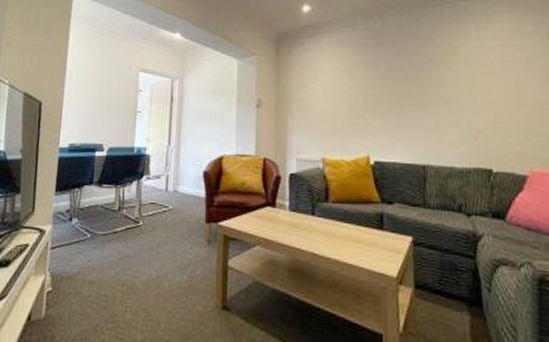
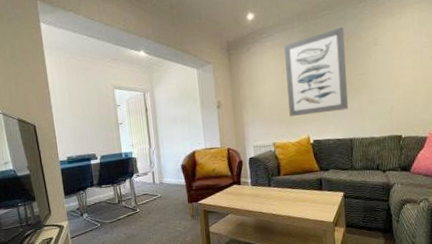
wall art: none [344,29,422,129] -> present [284,26,349,117]

